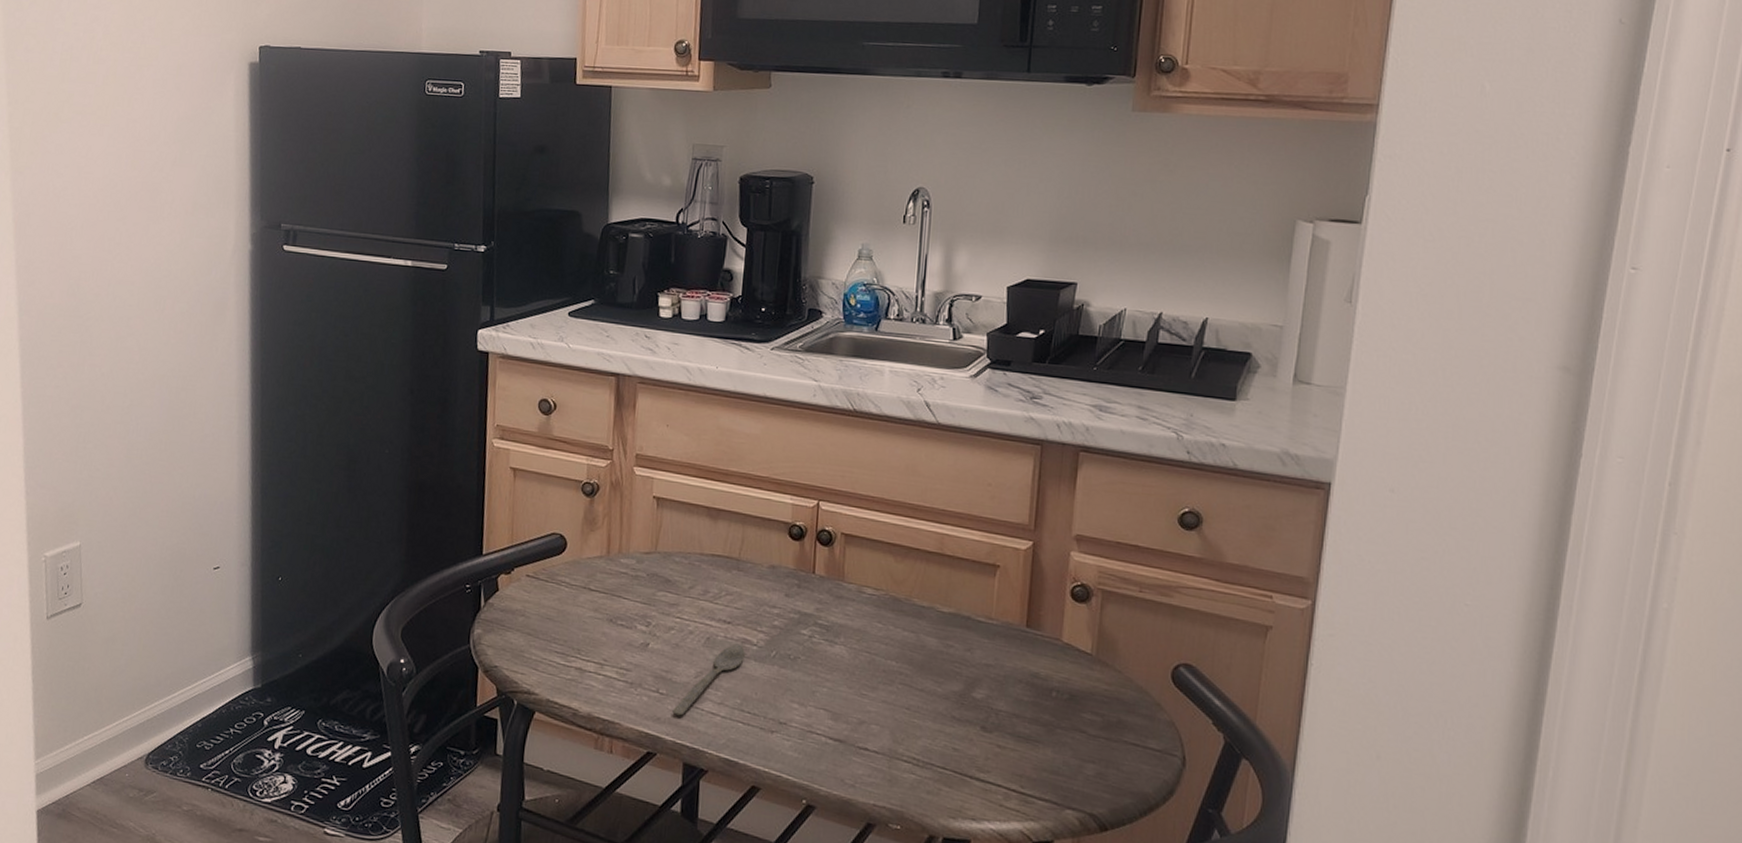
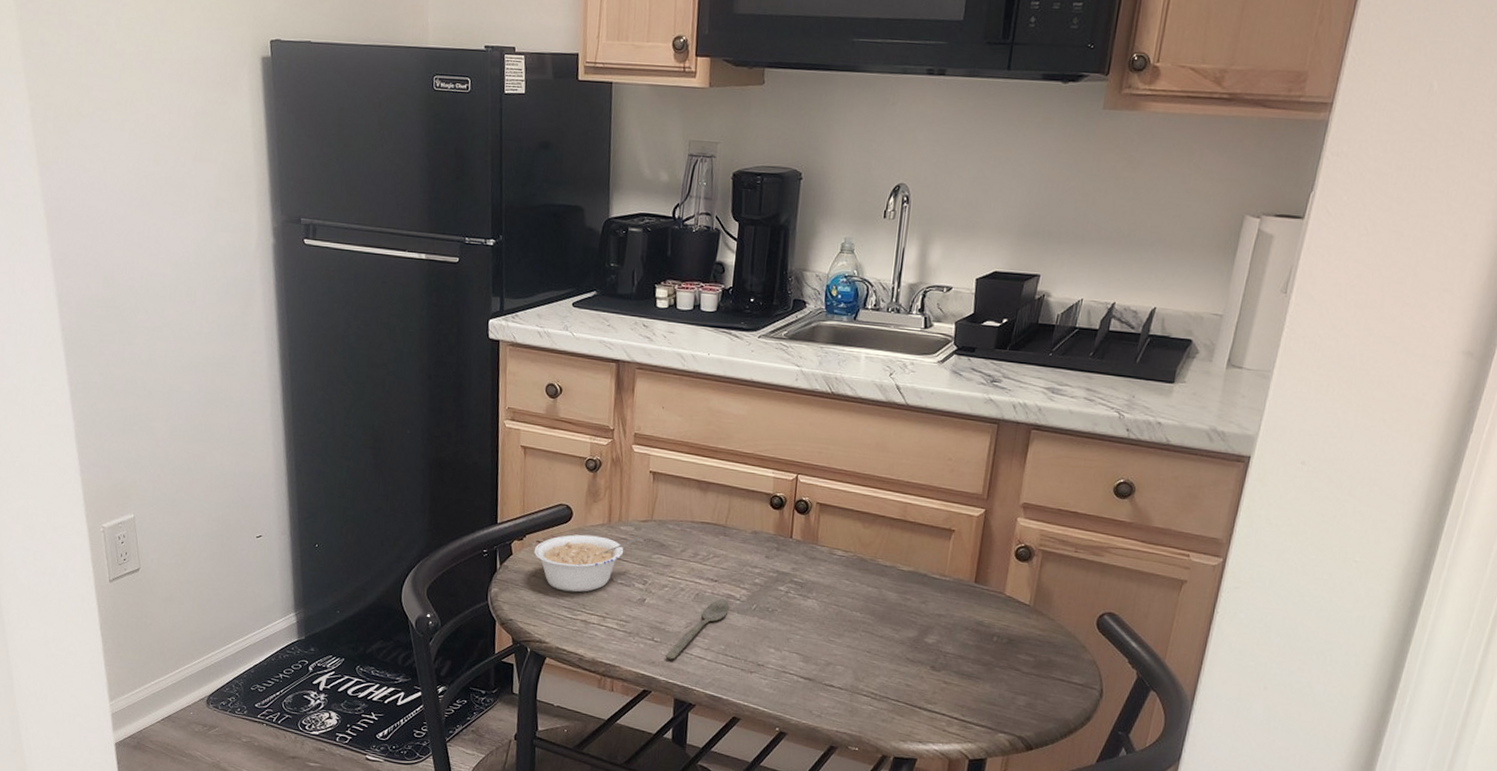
legume: none [522,567,643,635] -> present [534,534,641,593]

